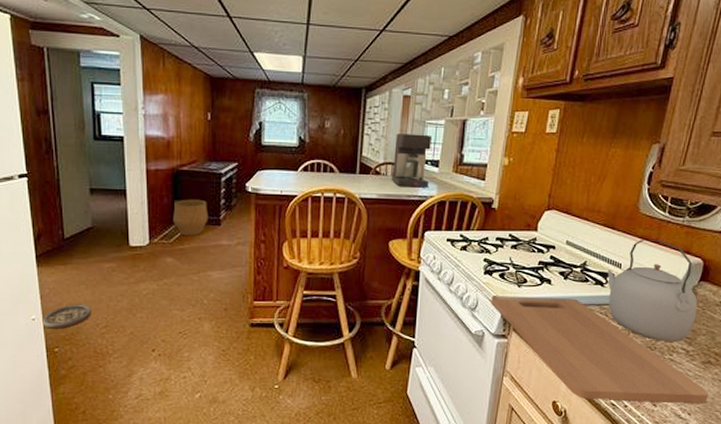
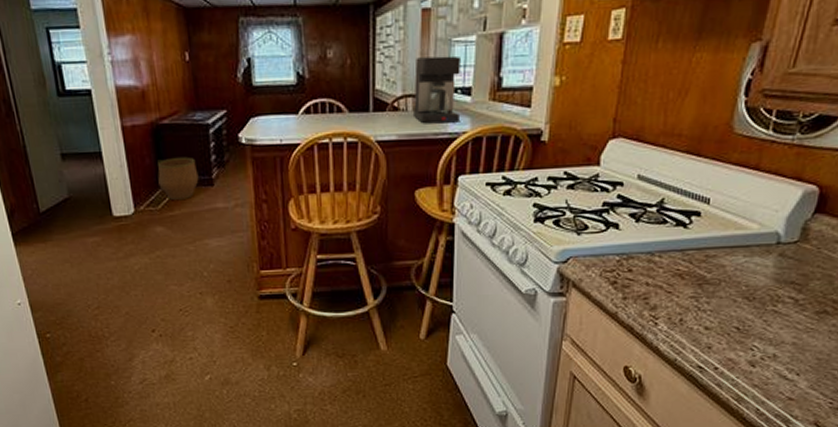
pet bowl: present [42,304,91,329] -> none [29,284,81,313]
cutting board: present [491,296,708,403] -> none [544,244,823,363]
teakettle: present [607,240,698,343] -> none [691,165,811,291]

